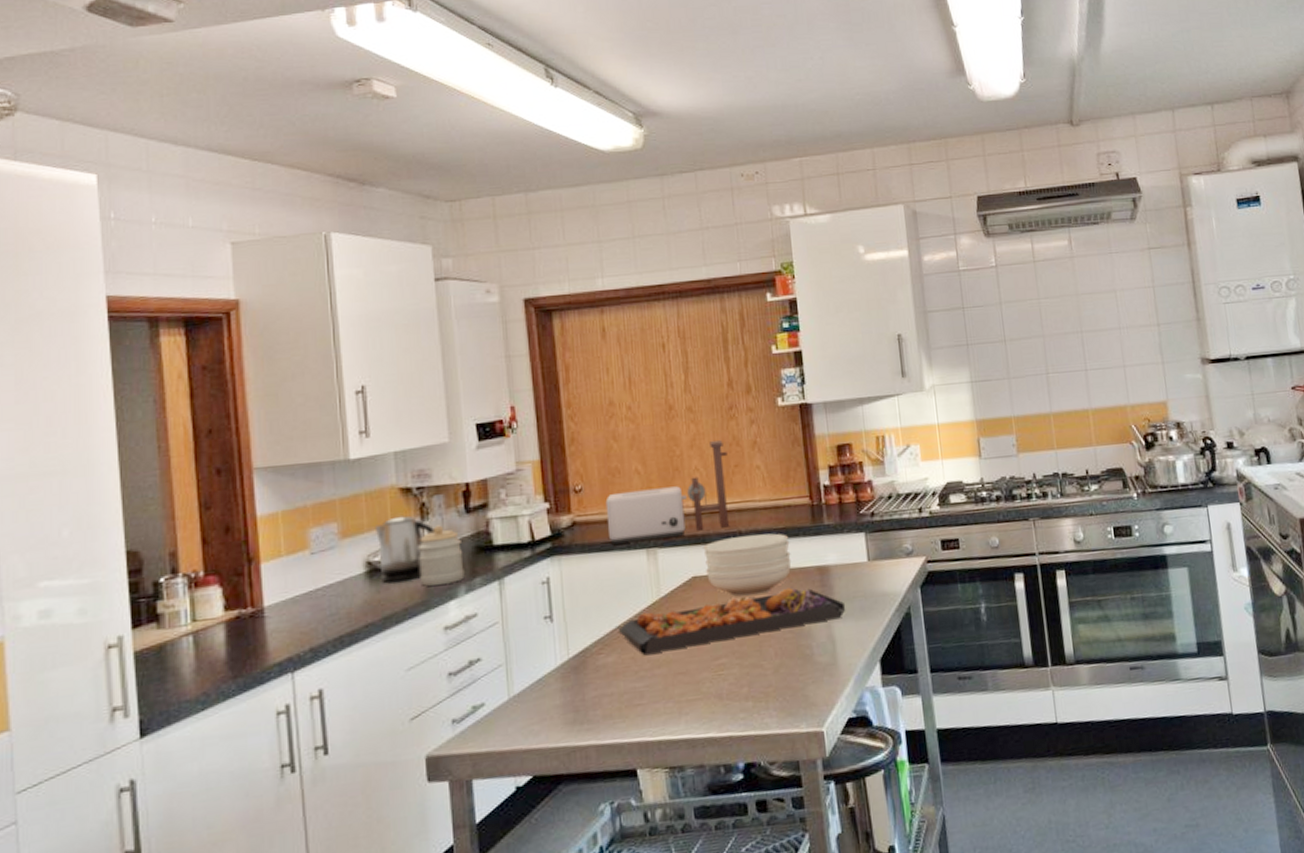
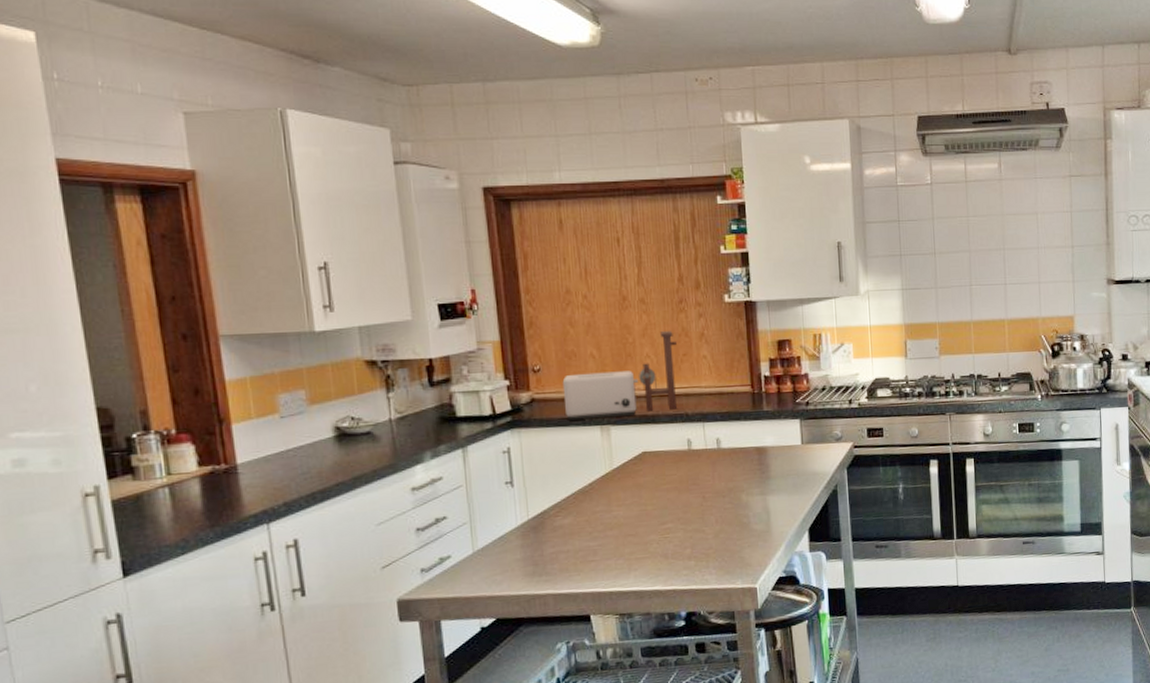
kettle: present [376,515,436,583] -> none [343,386,401,446]
jar: present [417,525,465,586] -> none [383,396,430,451]
food tray: present [619,587,846,656] -> none [575,464,780,519]
bowl: present [703,533,792,596] -> none [652,416,733,471]

